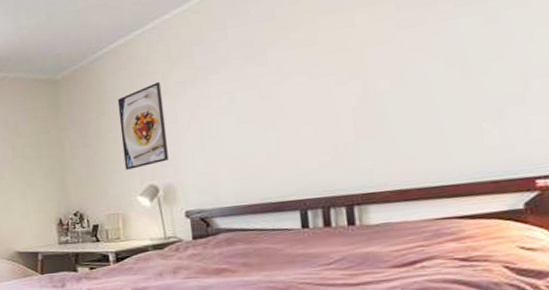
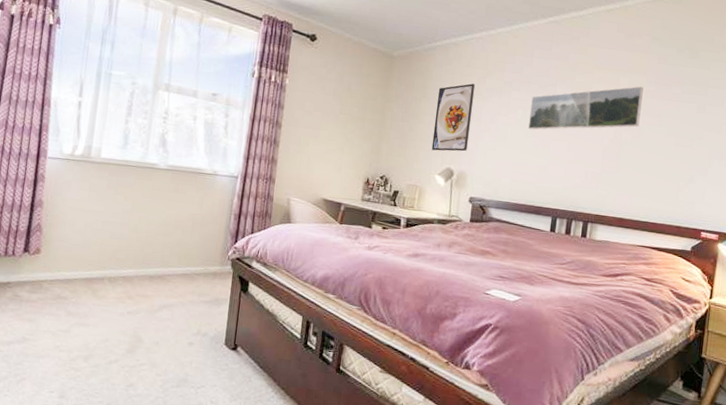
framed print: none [237,17,399,115] -> present [527,86,643,130]

